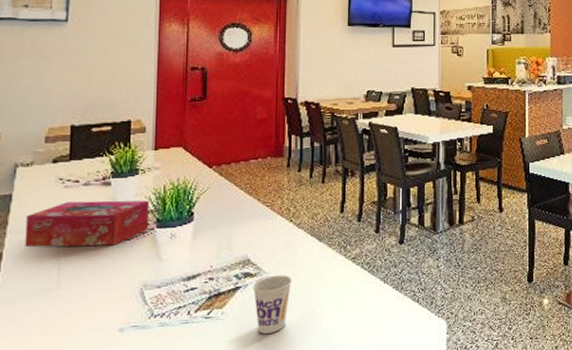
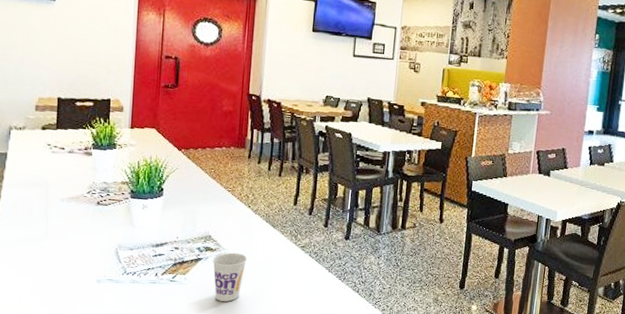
tissue box: present [25,200,149,248] -> none [18,165,124,209]

